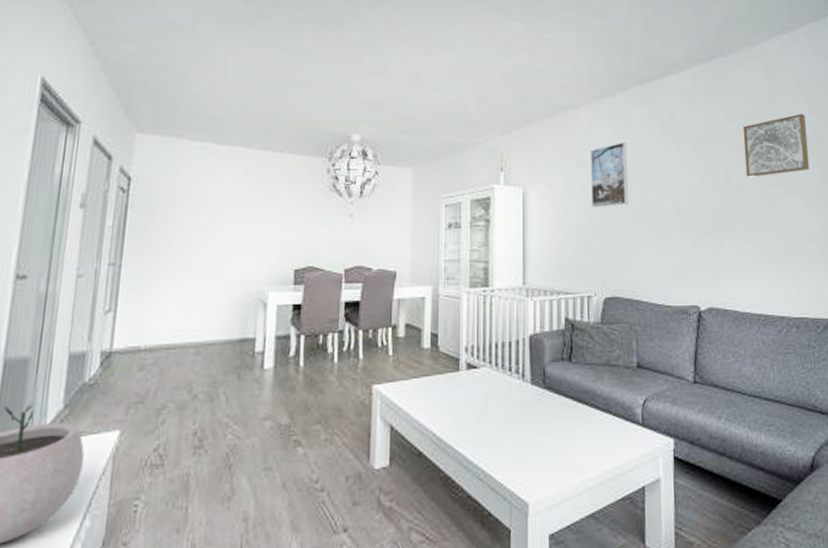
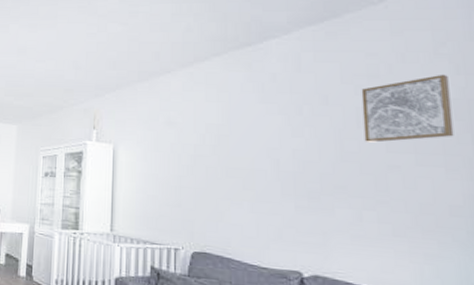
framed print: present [591,141,628,208] -> none [182,104,222,166]

